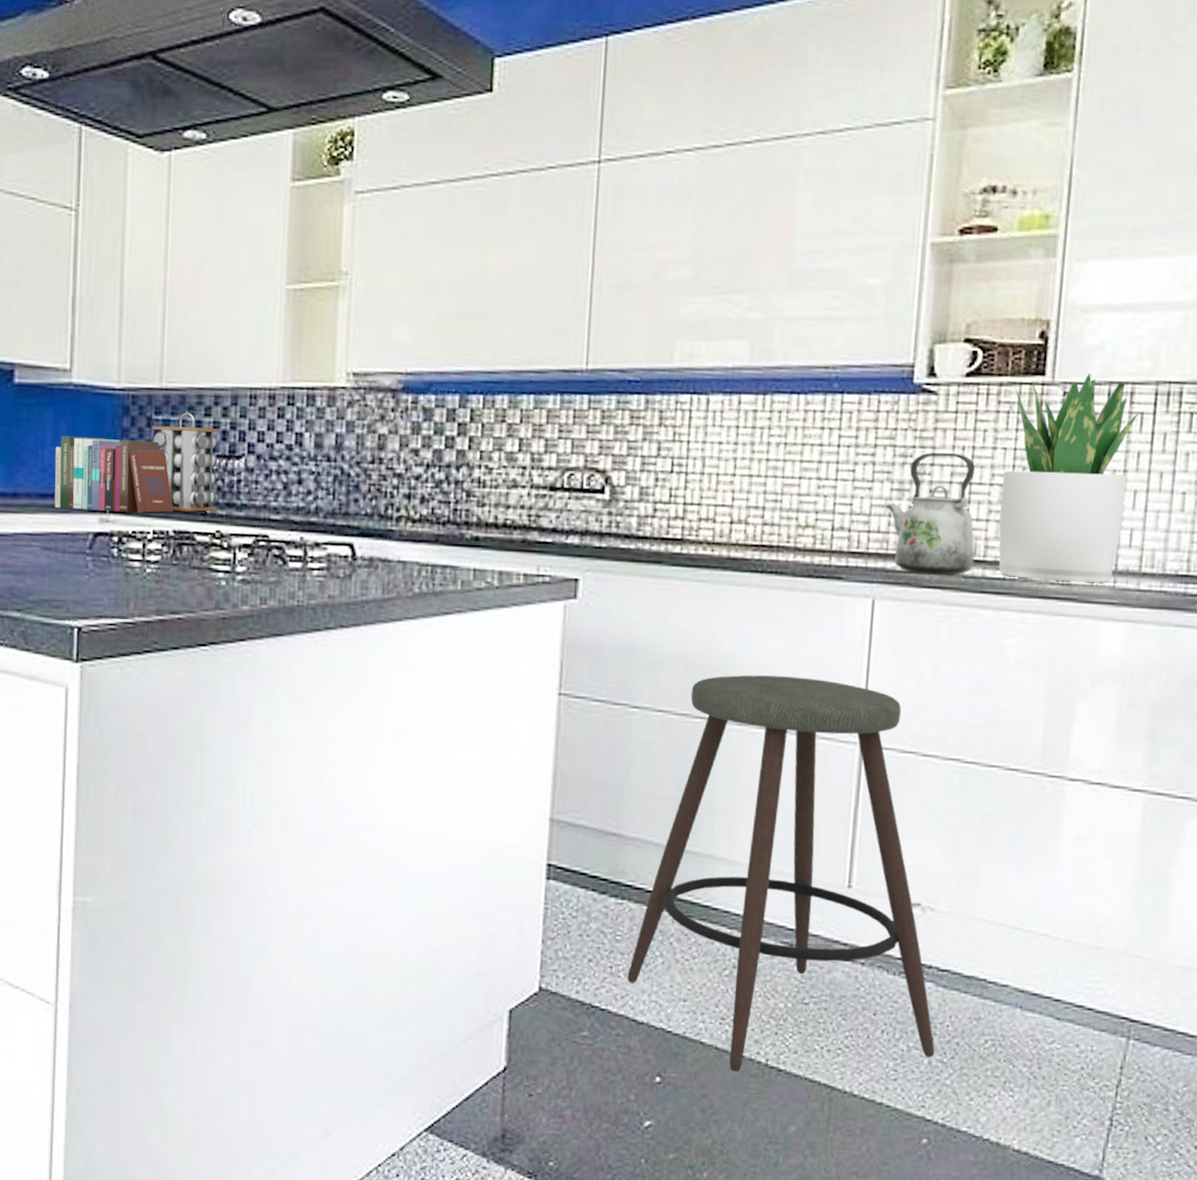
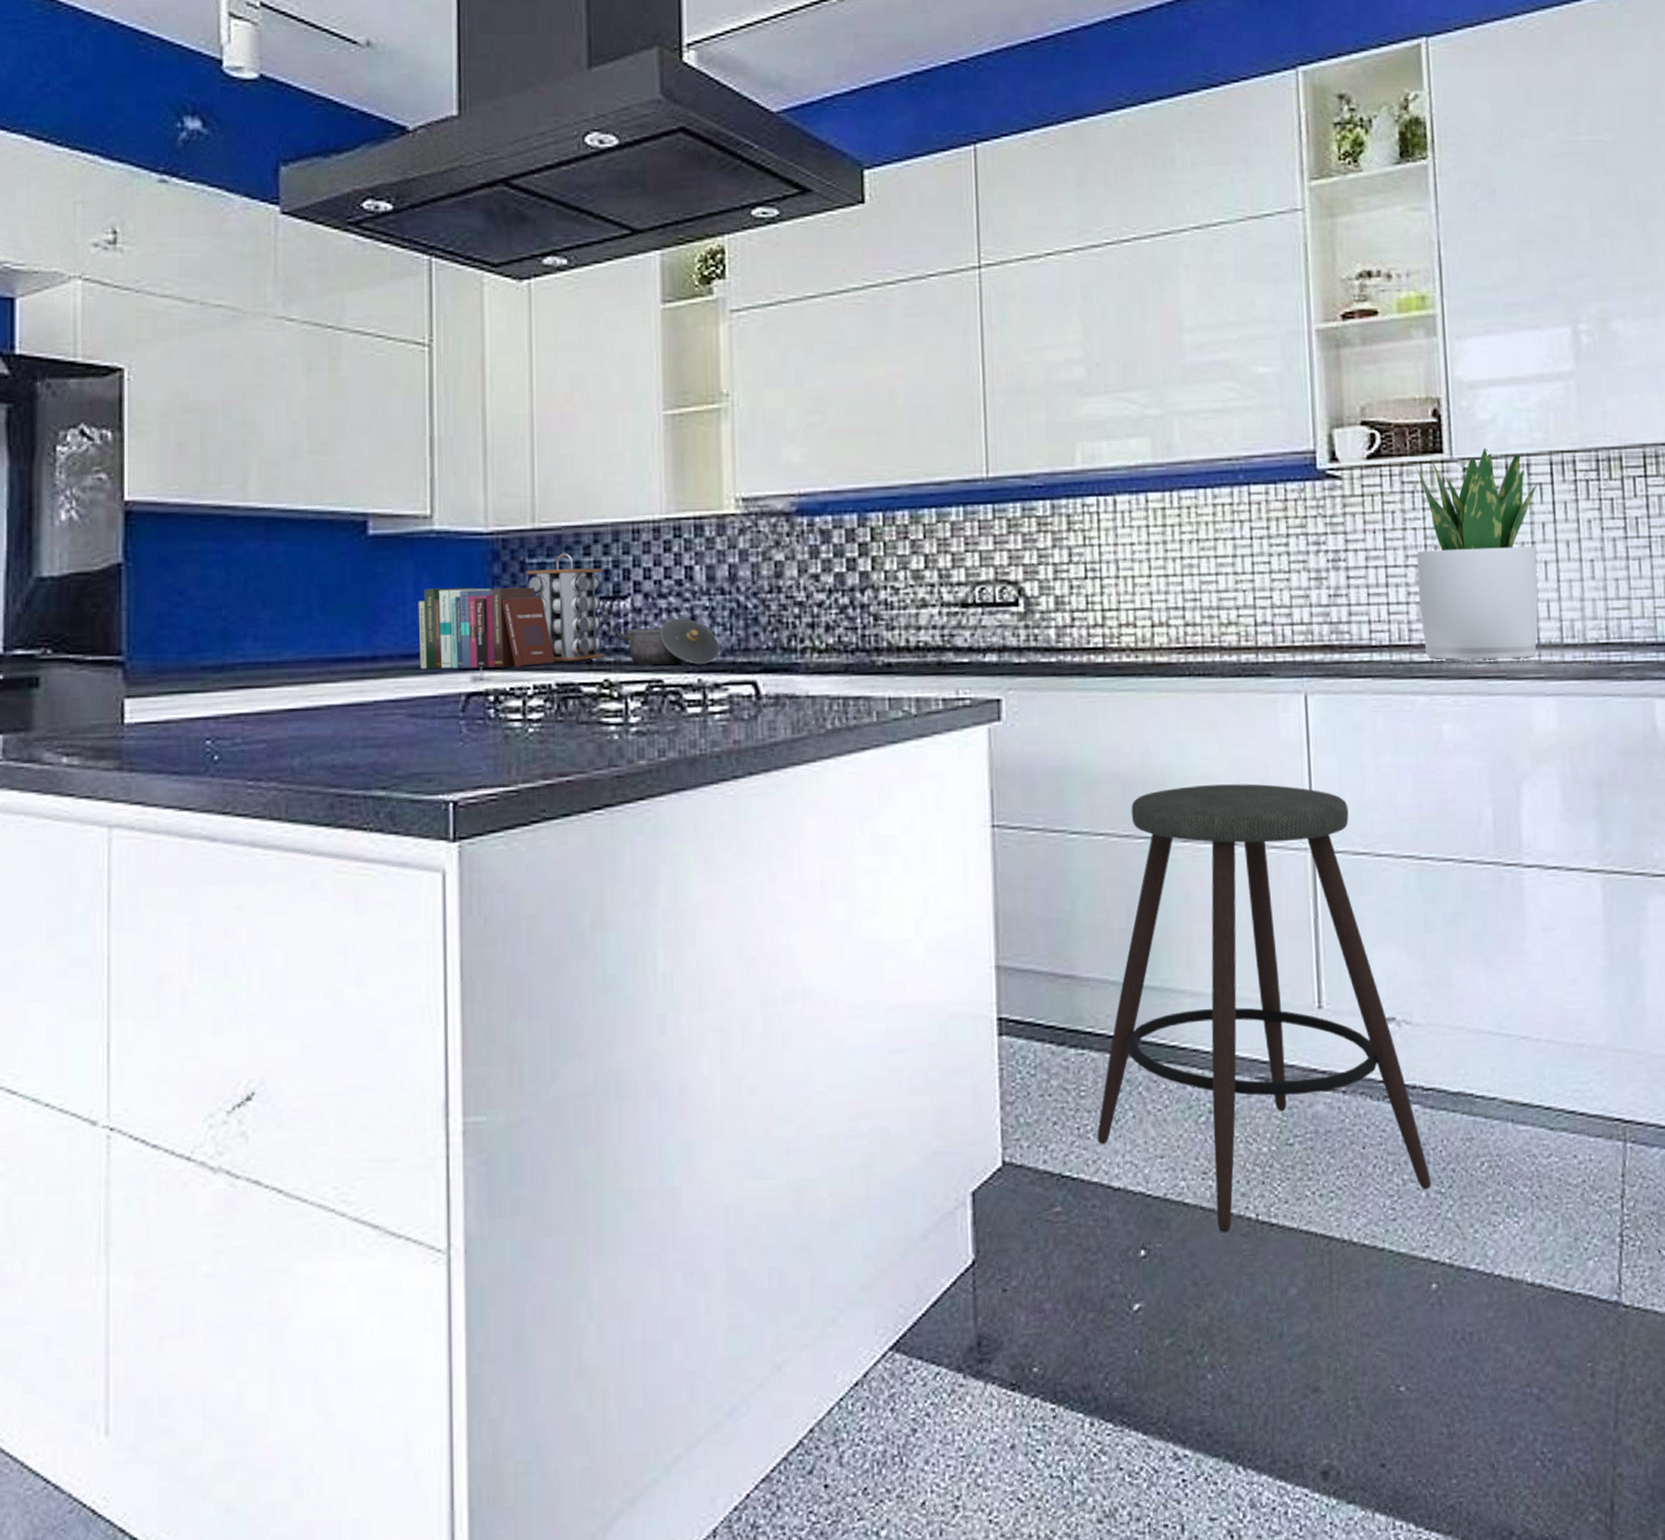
cooking pot: none [228,480,323,524] -> present [614,618,720,666]
kettle: present [885,452,976,576] -> none [1305,536,1401,665]

